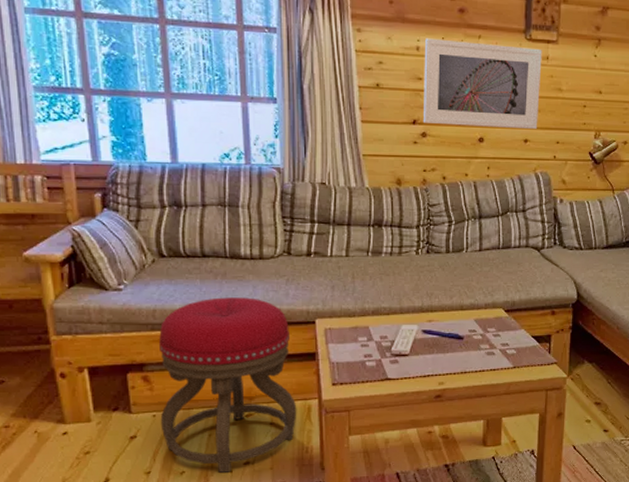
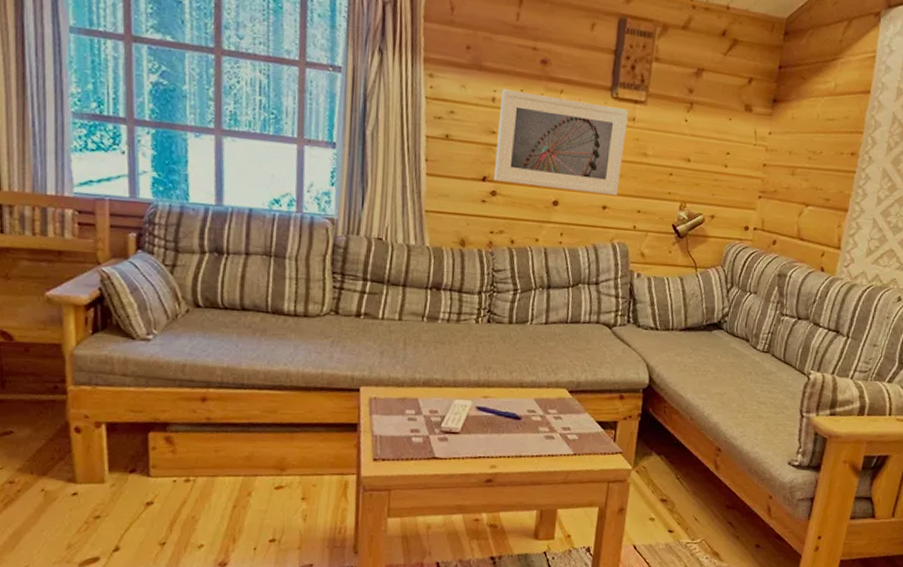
stool: present [158,297,297,473] -> none [181,355,333,549]

